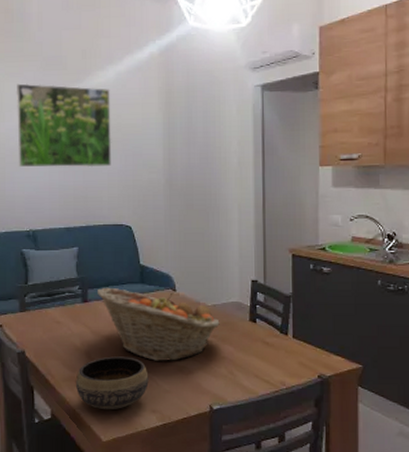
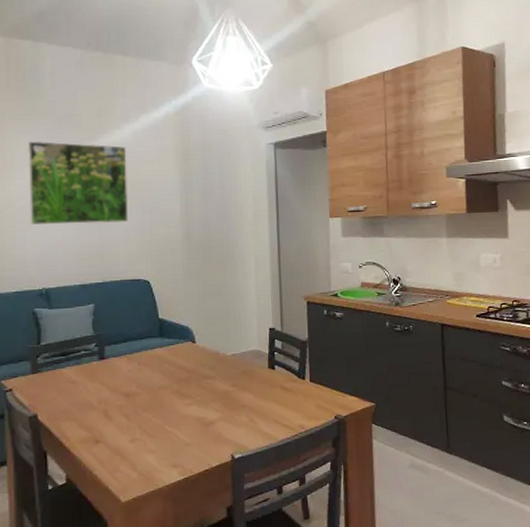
bowl: present [76,356,149,410] -> none [93,412,169,470]
fruit basket: present [96,287,220,362] -> none [114,343,240,415]

